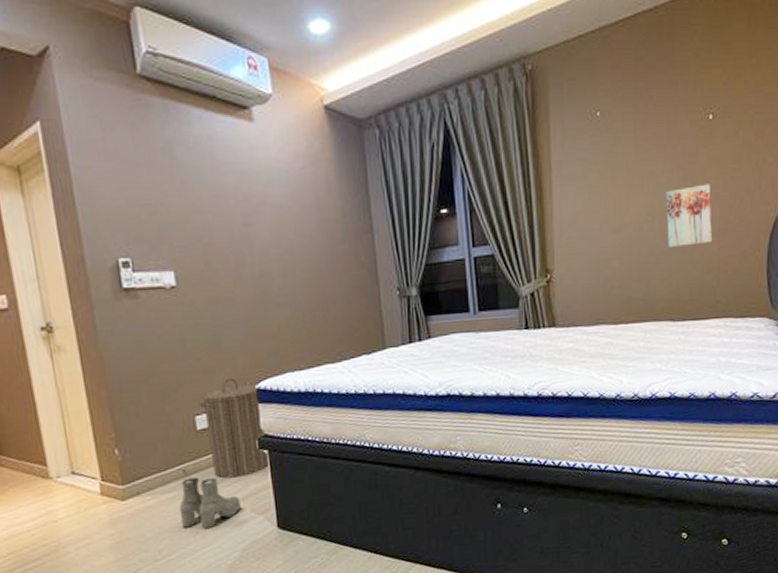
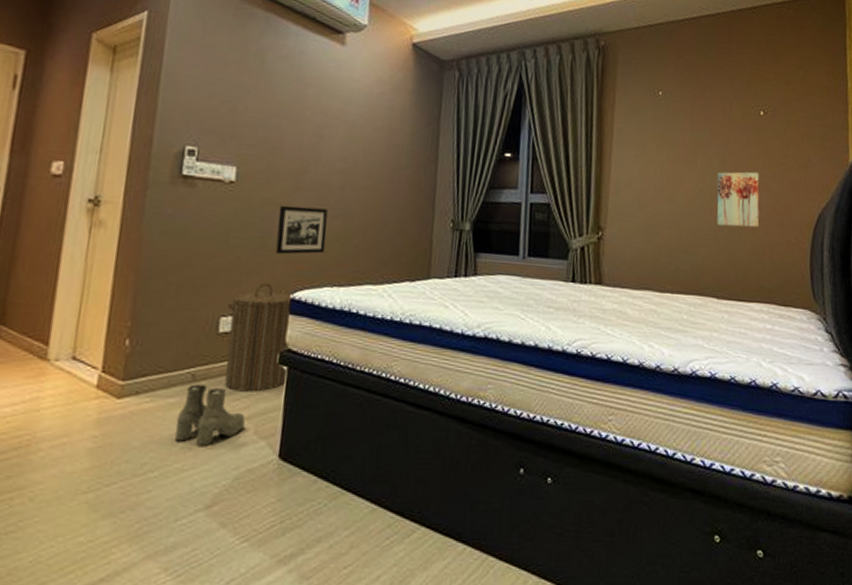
picture frame: none [225,298,279,349] -> present [275,205,328,255]

